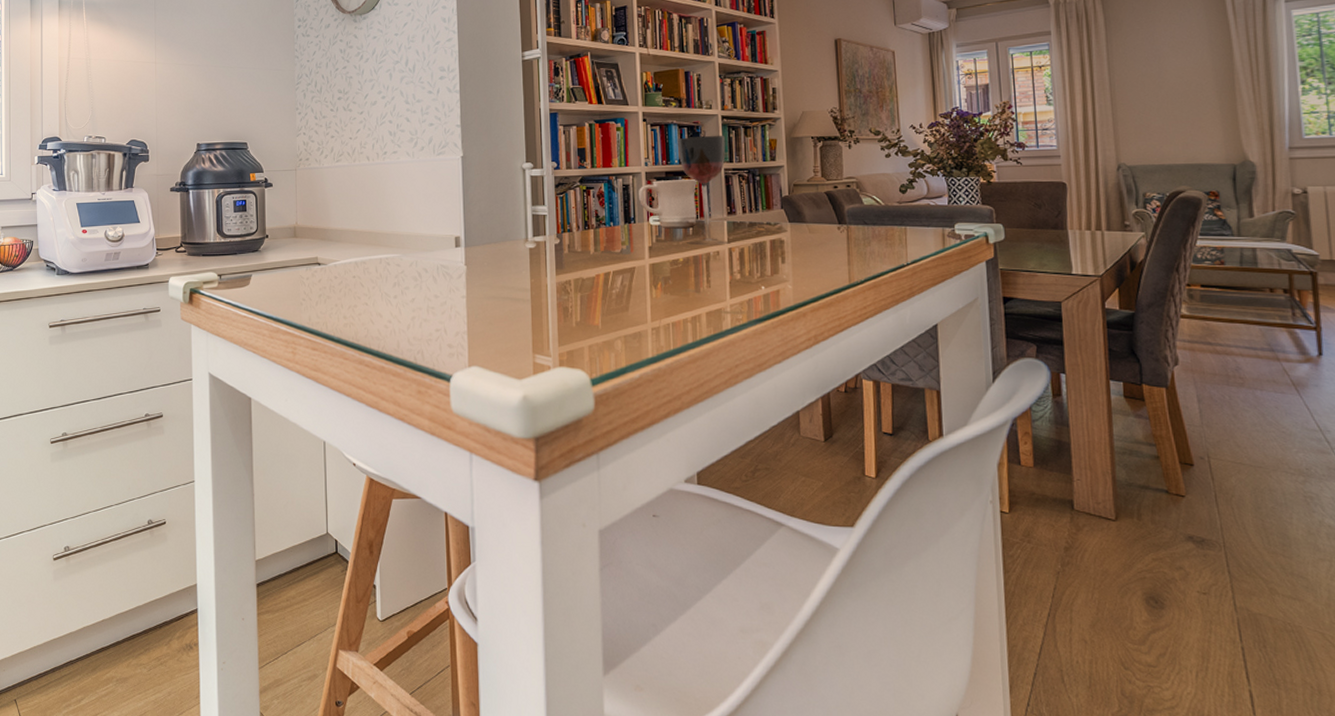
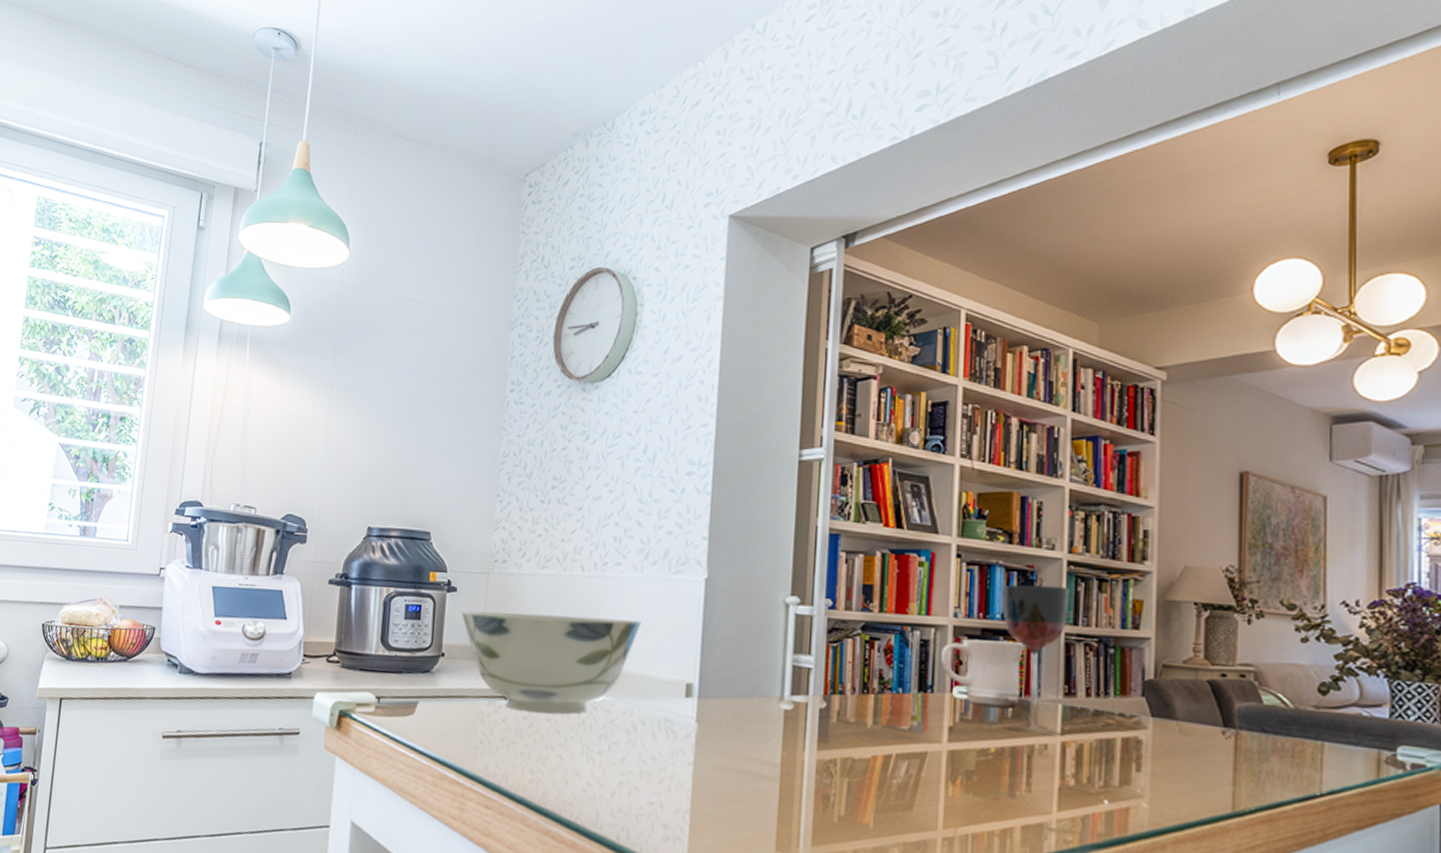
bowl: none [278,194,417,273] -> present [461,611,642,715]

